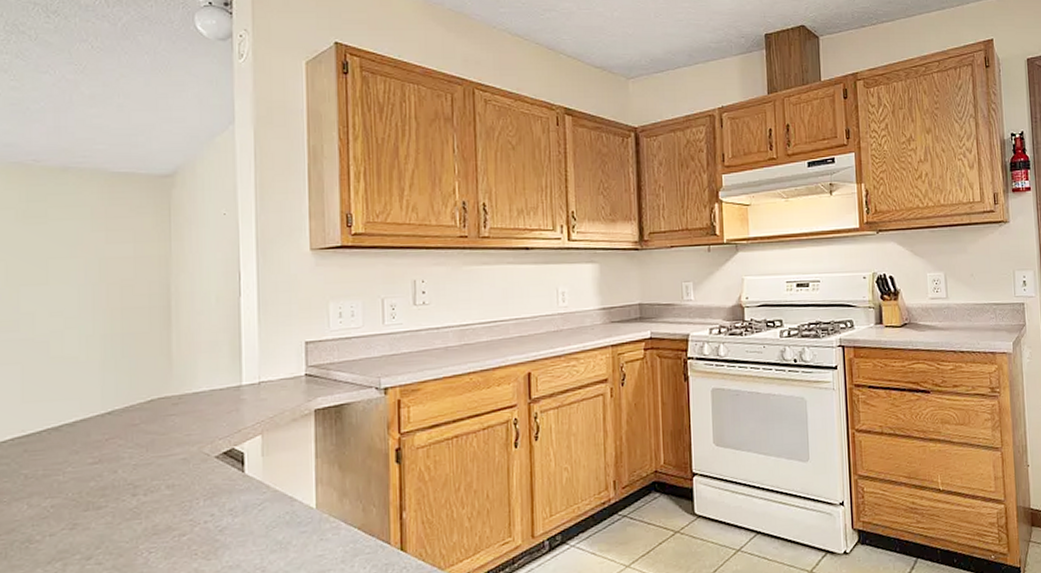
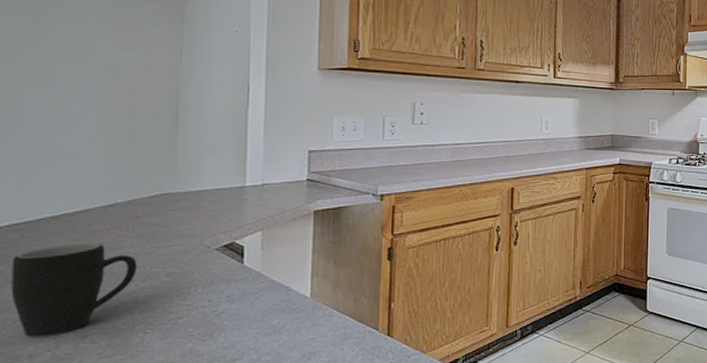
mug: none [17,454,138,559] -> present [11,242,138,337]

